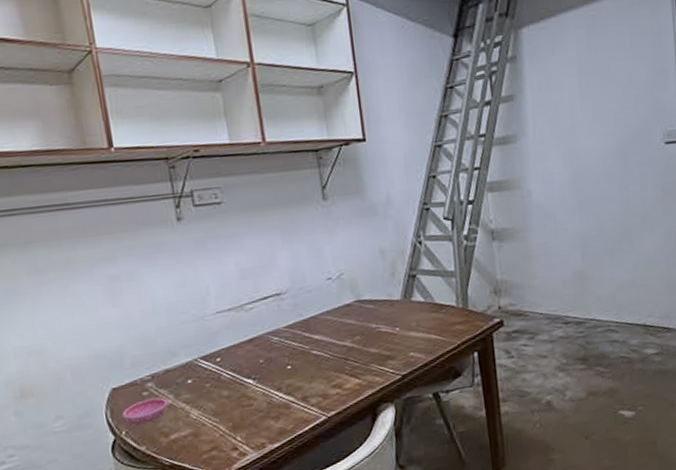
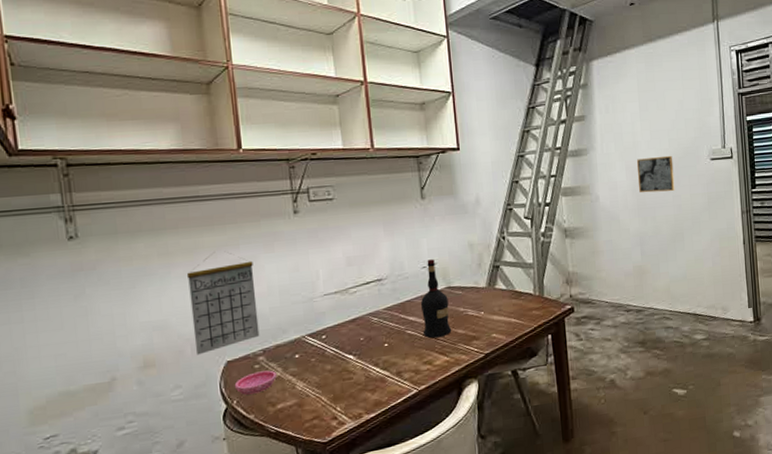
calendar: none [60,268,147,382] -> present [186,253,260,355]
liquor: none [326,269,362,359] -> present [420,259,451,339]
wall art: none [577,139,622,186] -> present [637,155,675,193]

